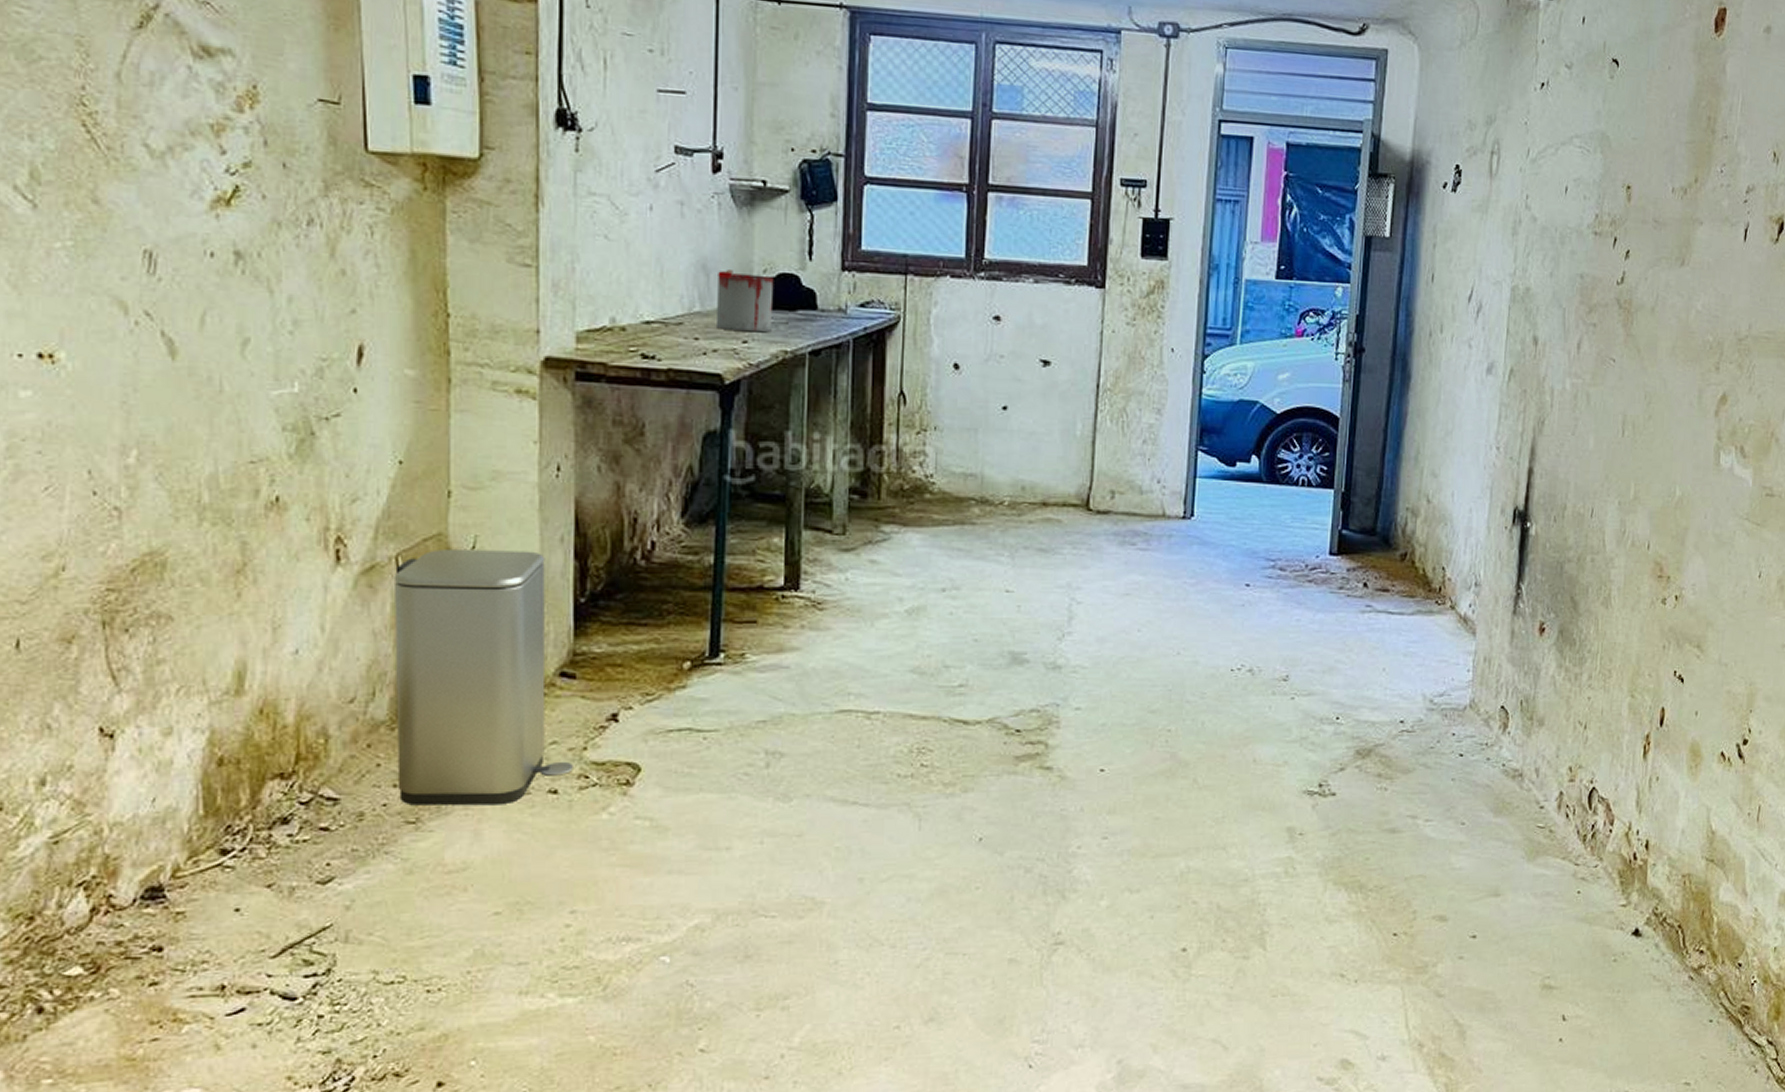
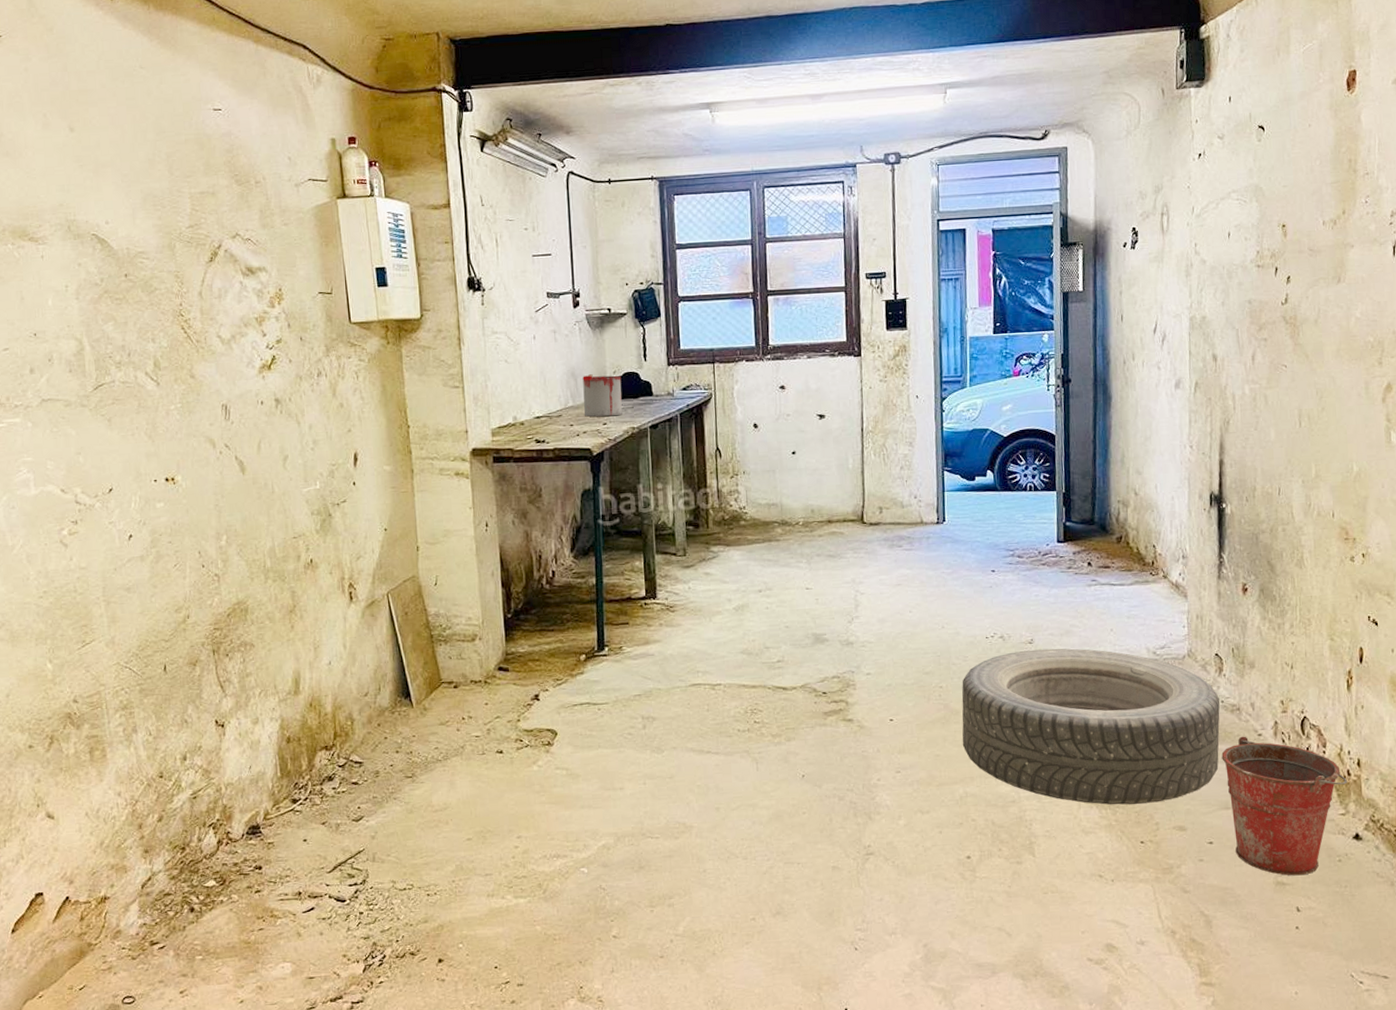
pedal bin: present [393,550,573,806] -> none [386,584,512,765]
car tire: none [1189,688,1501,888] -> present [962,648,1220,805]
bucket: none [1496,808,1632,978] -> present [1221,736,1347,876]

